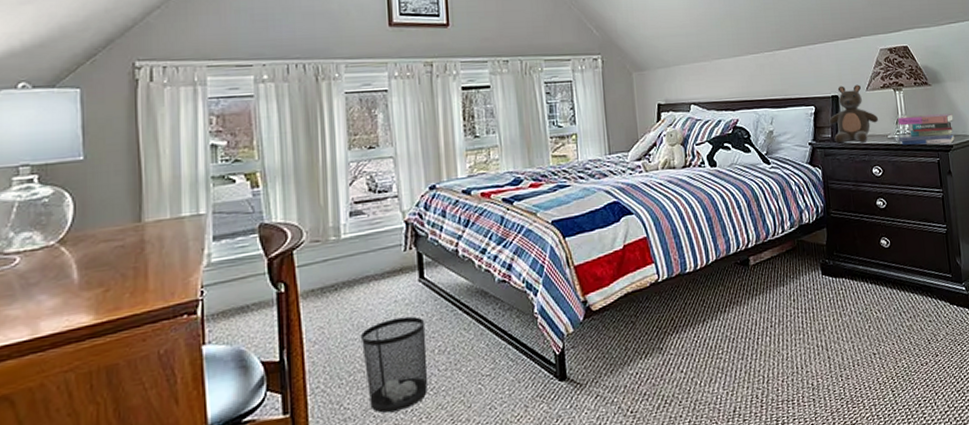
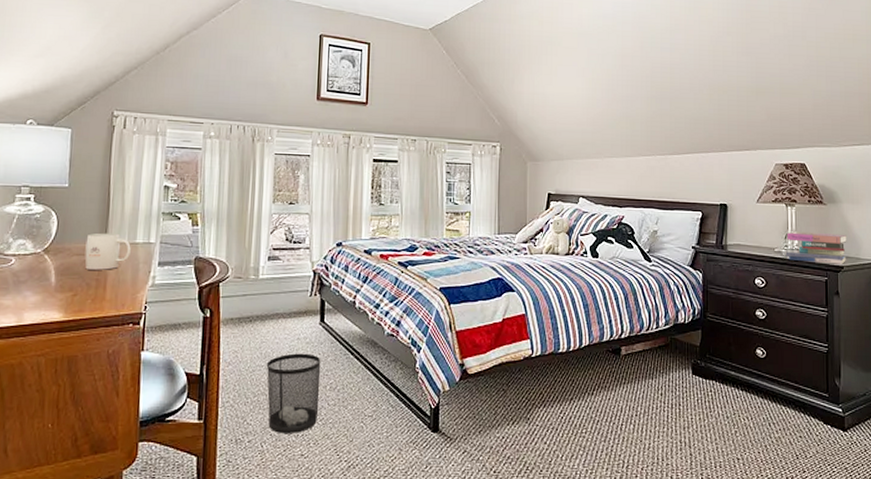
mug: none [115,208,176,258] -> present [84,233,131,270]
stuffed bear: present [829,84,879,144] -> none [715,195,767,253]

